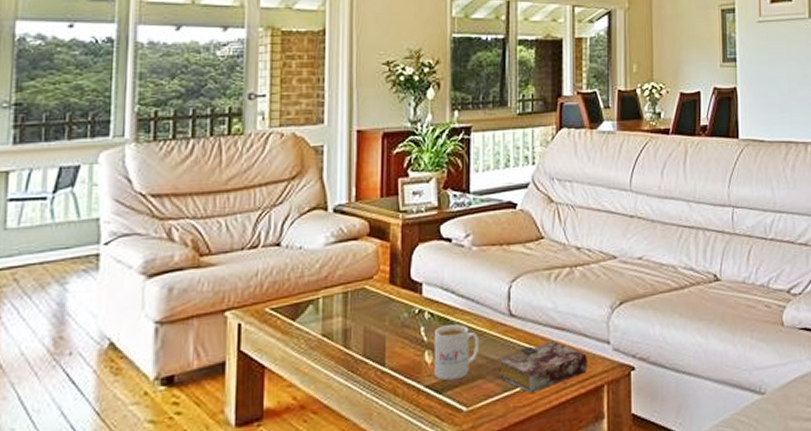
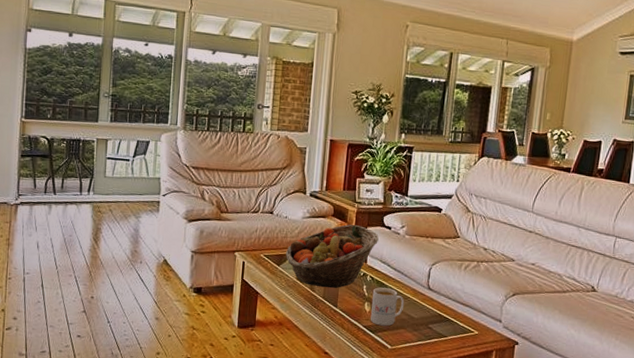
fruit basket: none [304,242,436,341] -> present [286,224,379,288]
book: present [498,341,587,394] -> none [415,312,483,347]

